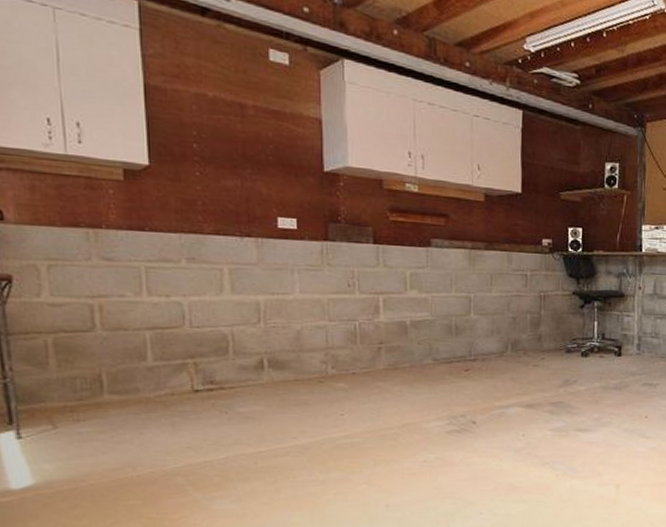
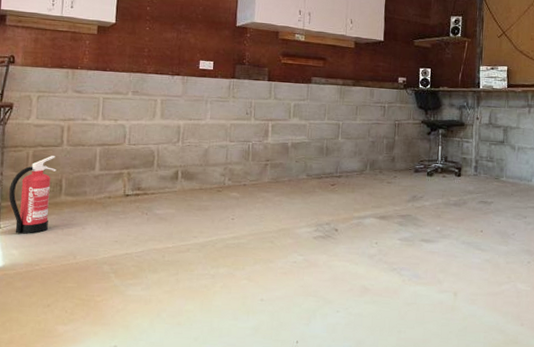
fire extinguisher: none [26,344,92,444] -> present [9,156,56,234]

